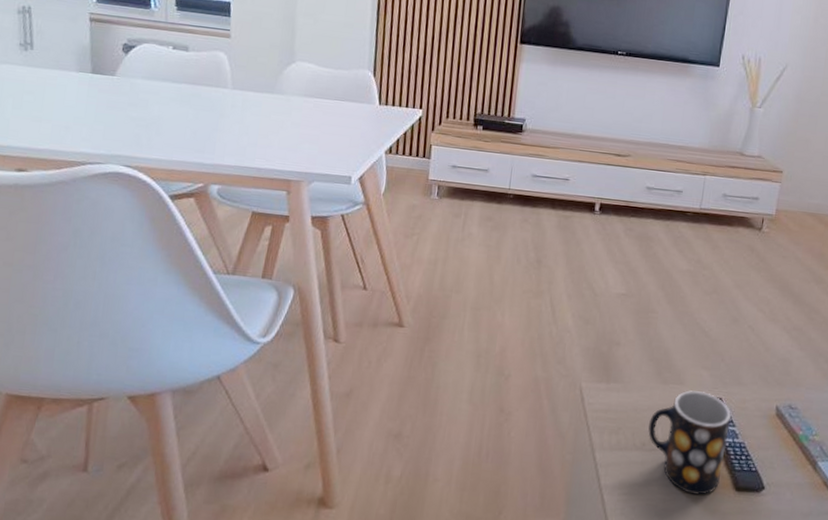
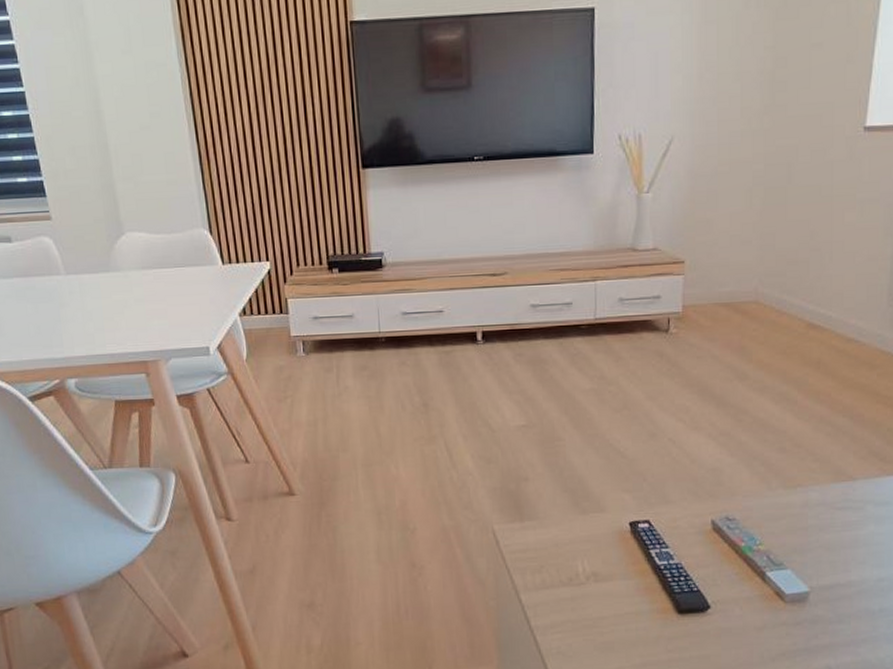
mug: present [648,390,732,495] -> none [573,516,663,623]

